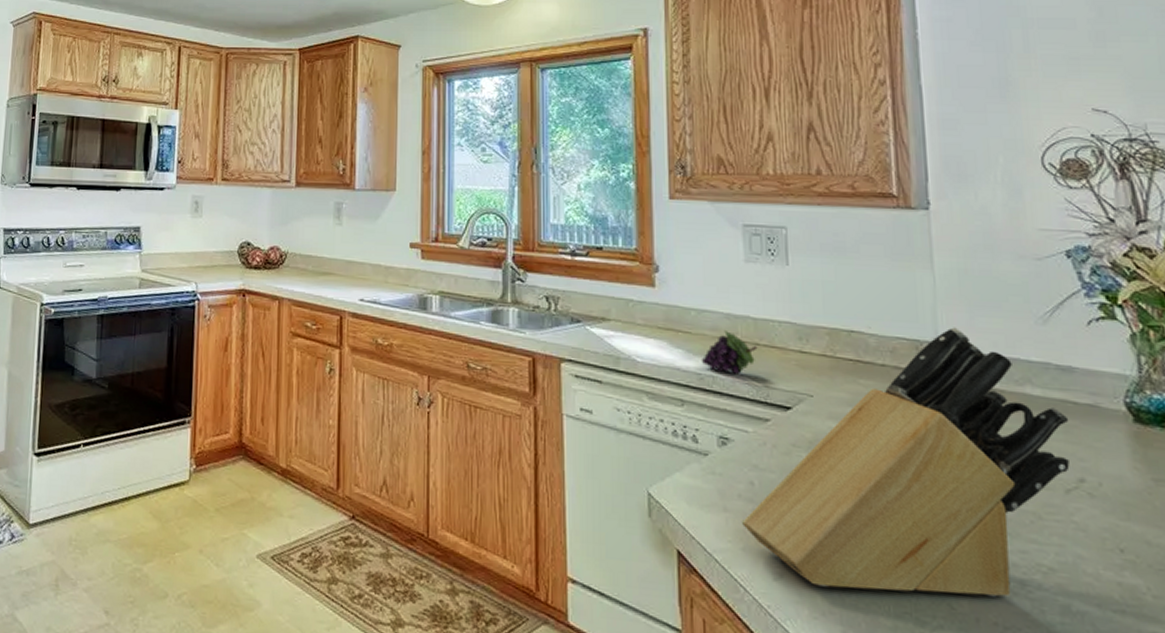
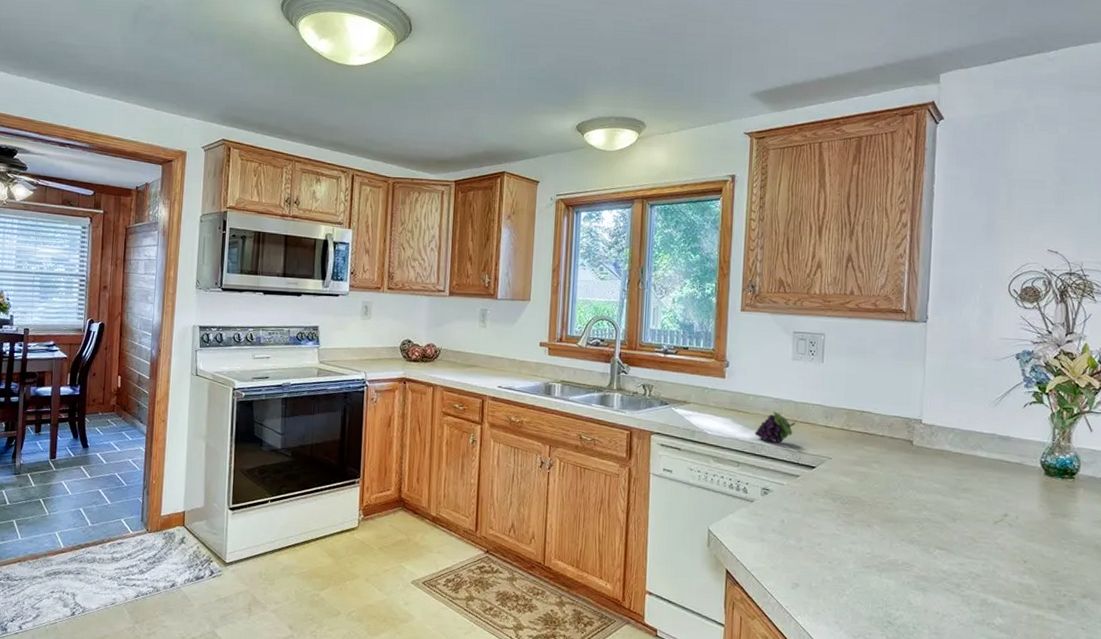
knife block: present [742,327,1070,597] -> none [774,409,1003,595]

